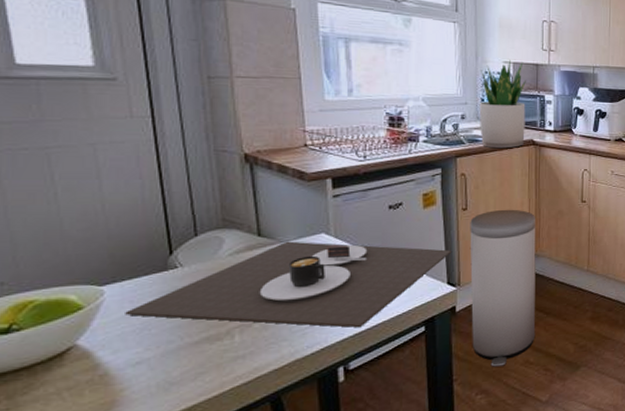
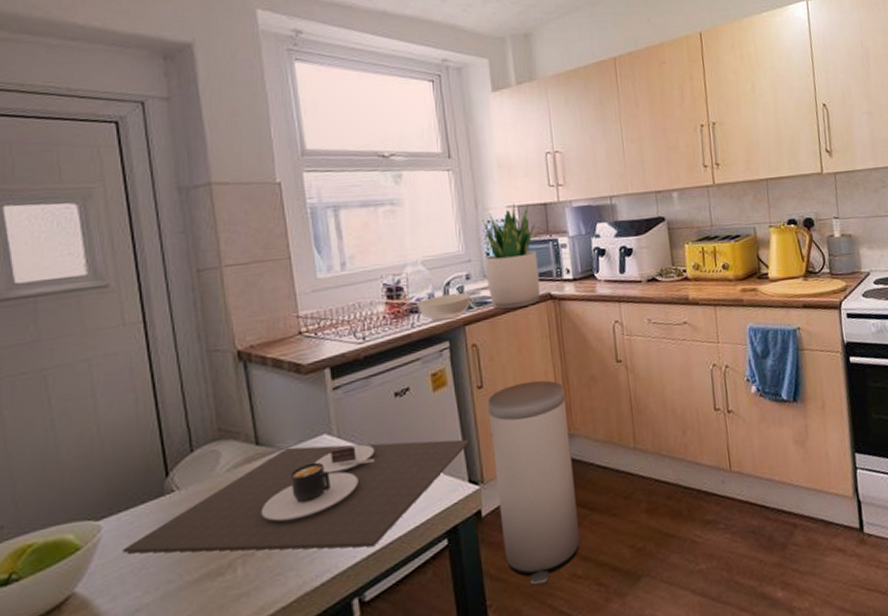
bowl: none [415,129,465,152] -> present [416,293,472,323]

